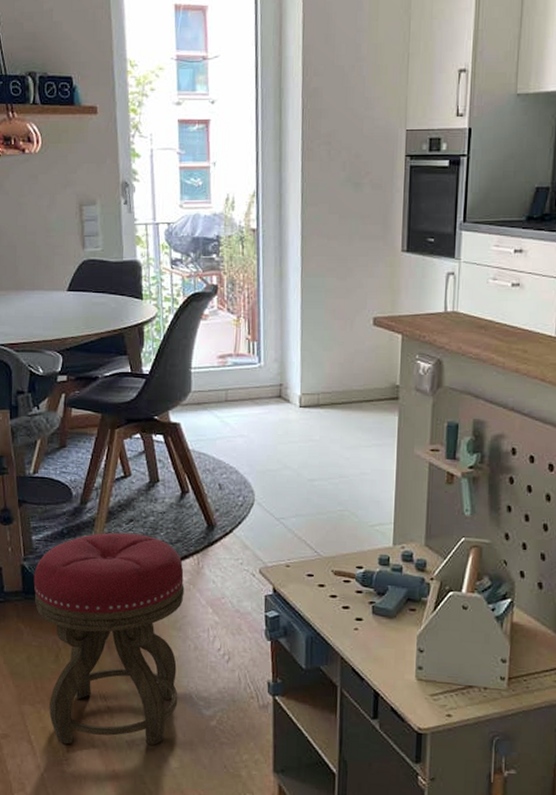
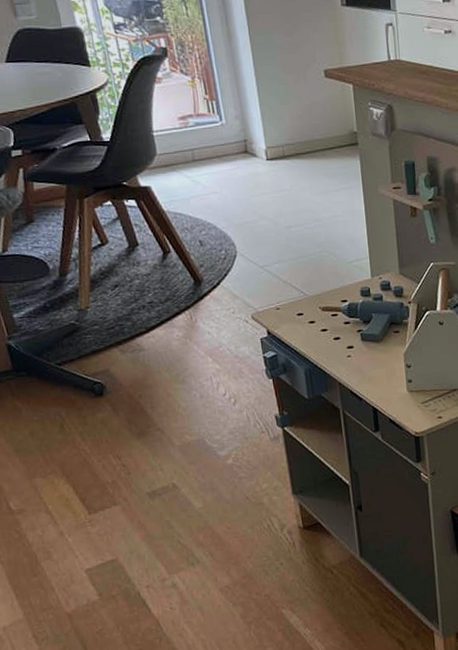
stool: present [33,532,185,745] -> none [22,297,193,508]

